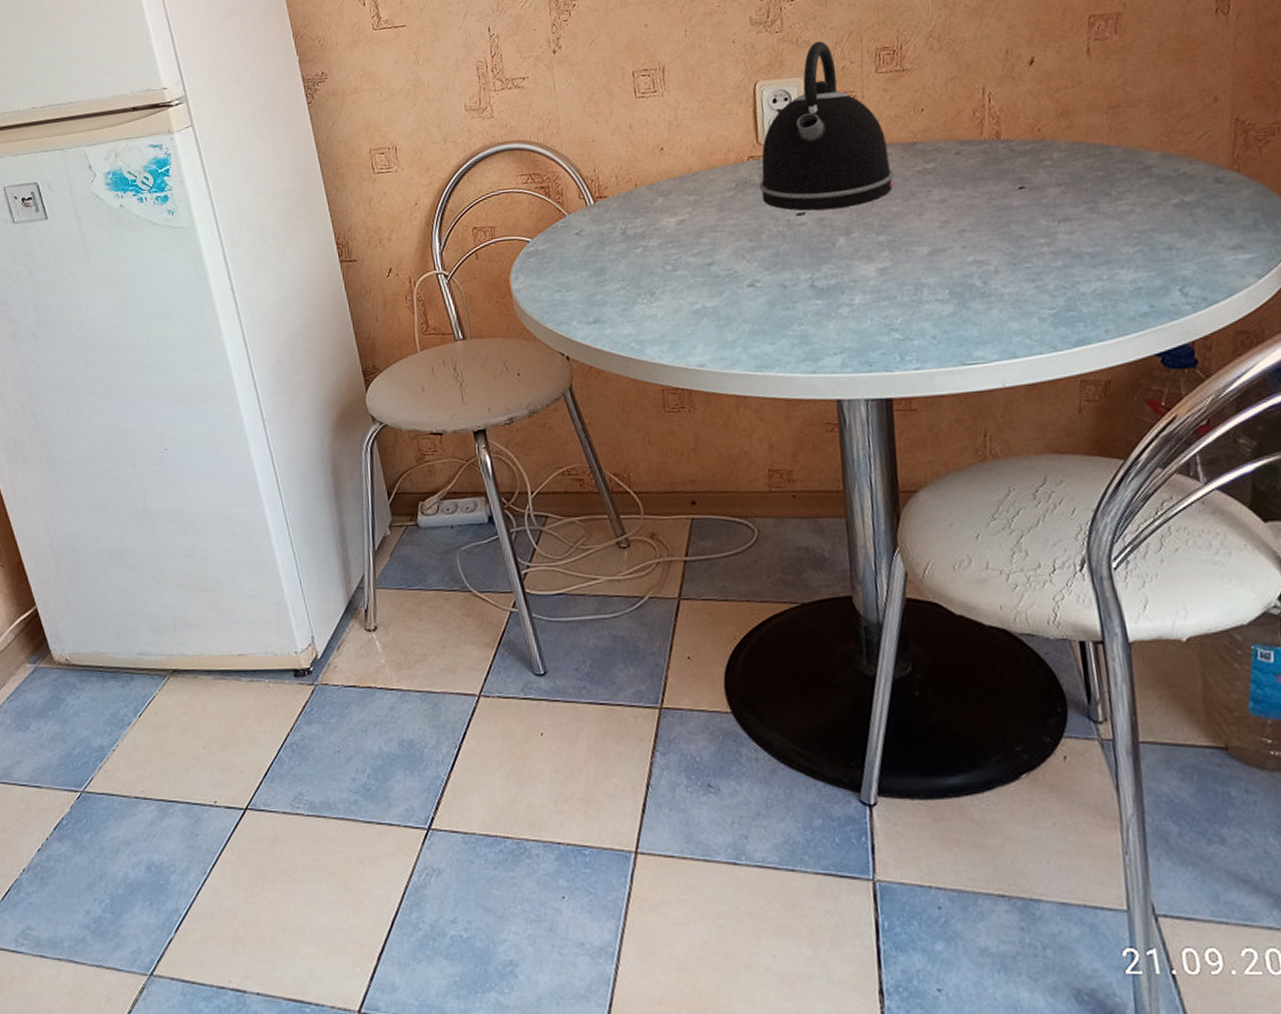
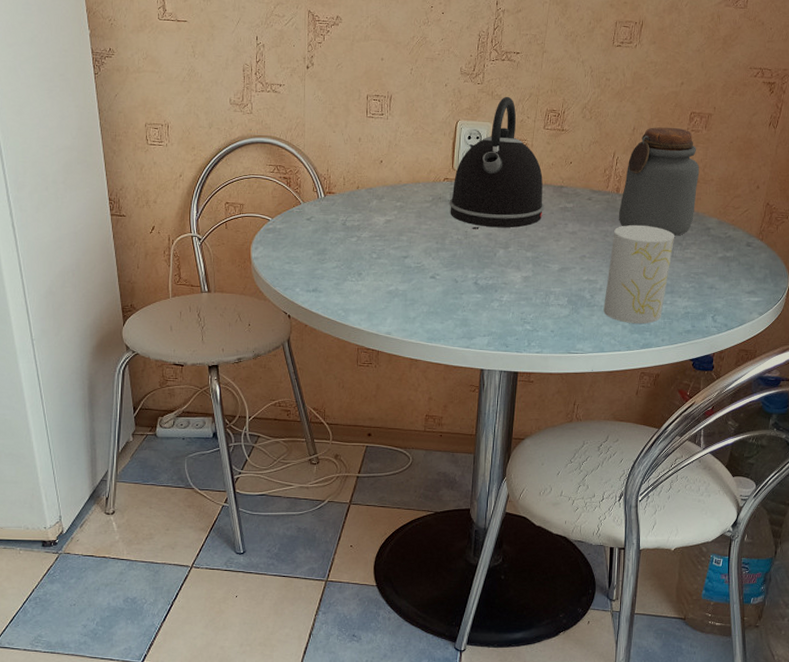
cup: none [1002,176,1098,314] -> present [603,225,674,324]
jar: none [1004,39,1122,185] -> present [619,127,700,236]

